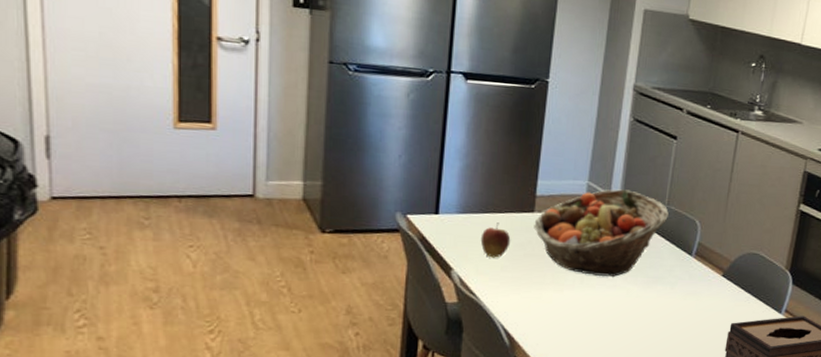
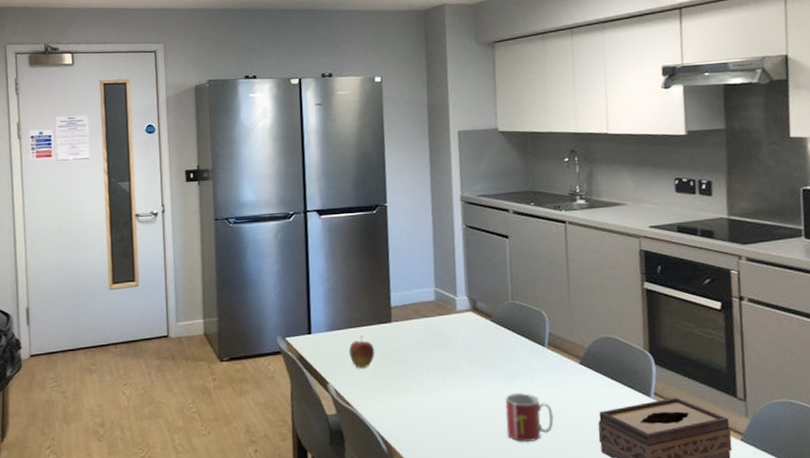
fruit basket: present [534,189,669,278] -> none [393,291,515,376]
mug: none [637,298,687,346] -> present [505,393,554,442]

